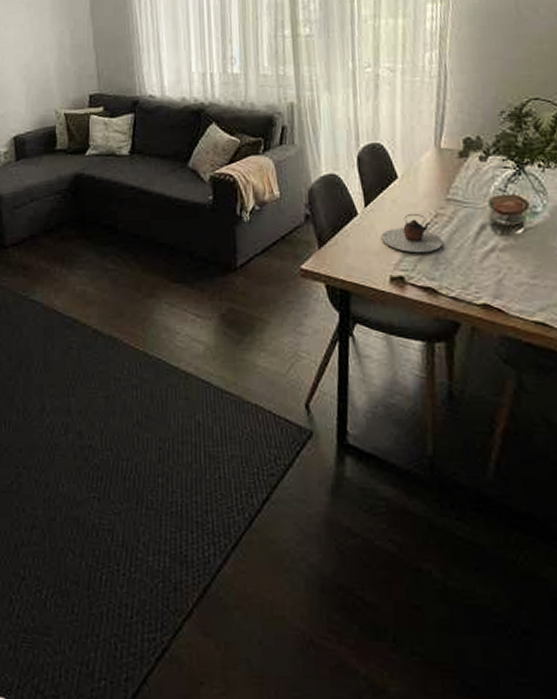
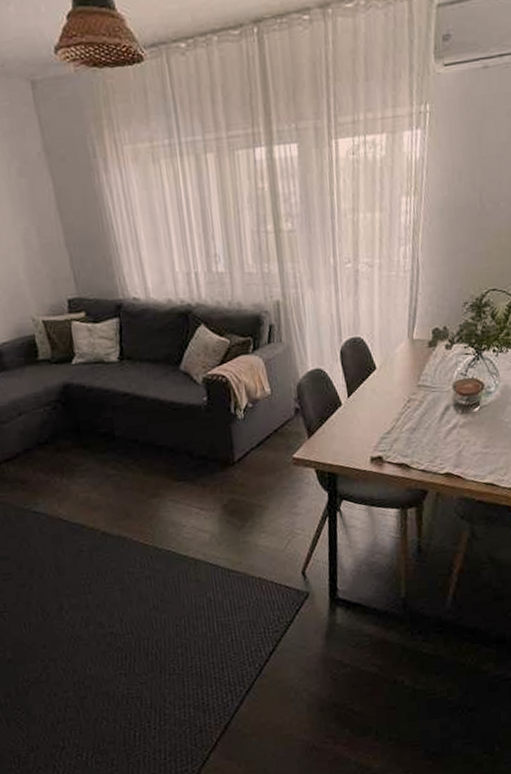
teapot: present [381,214,444,253] -> none [362,400,415,435]

